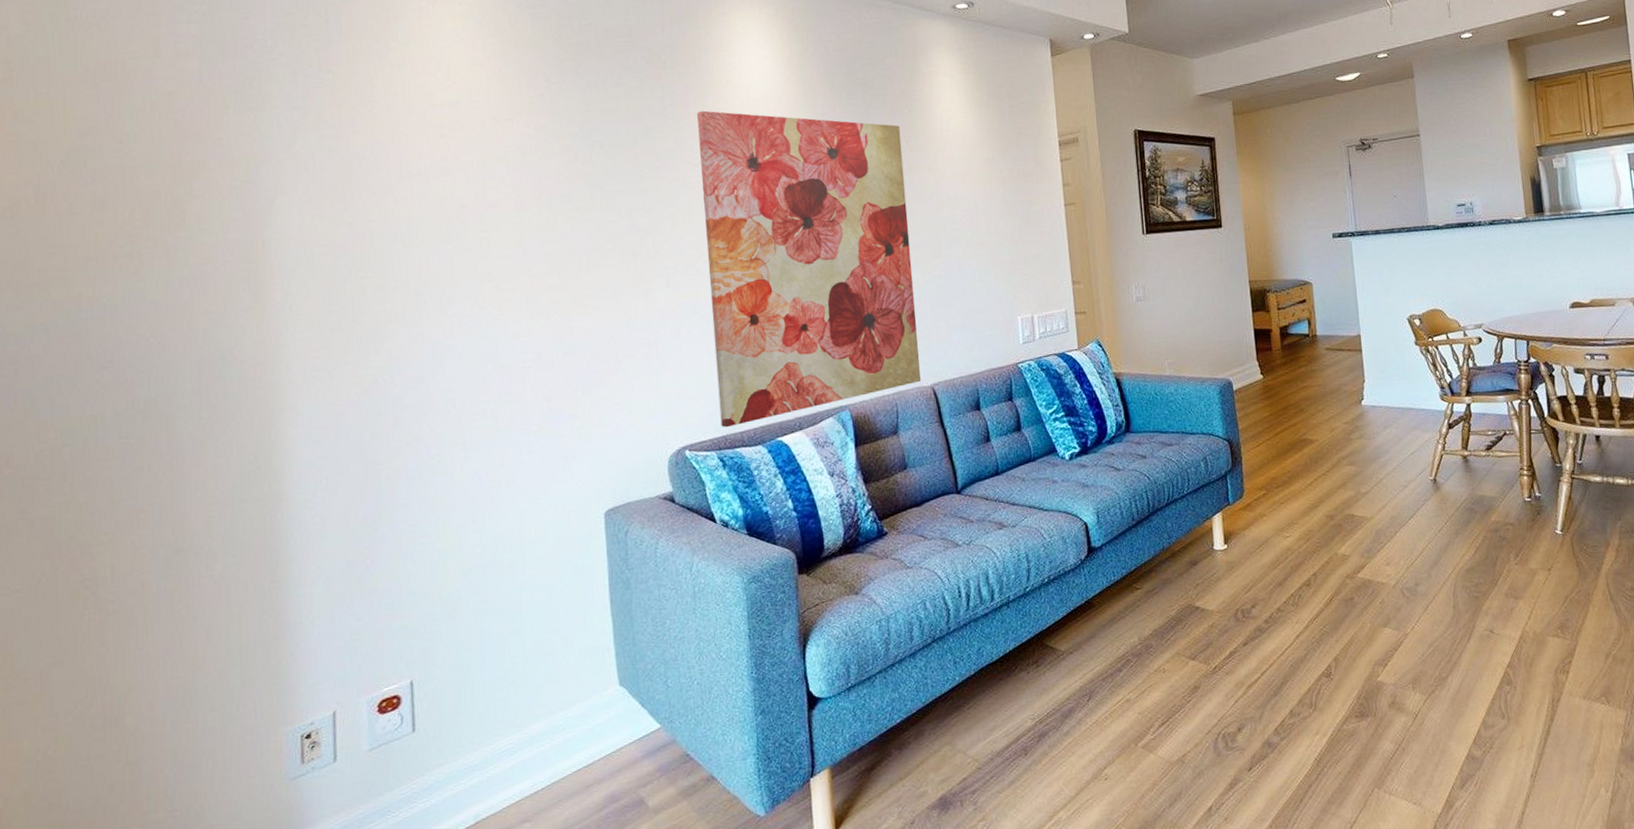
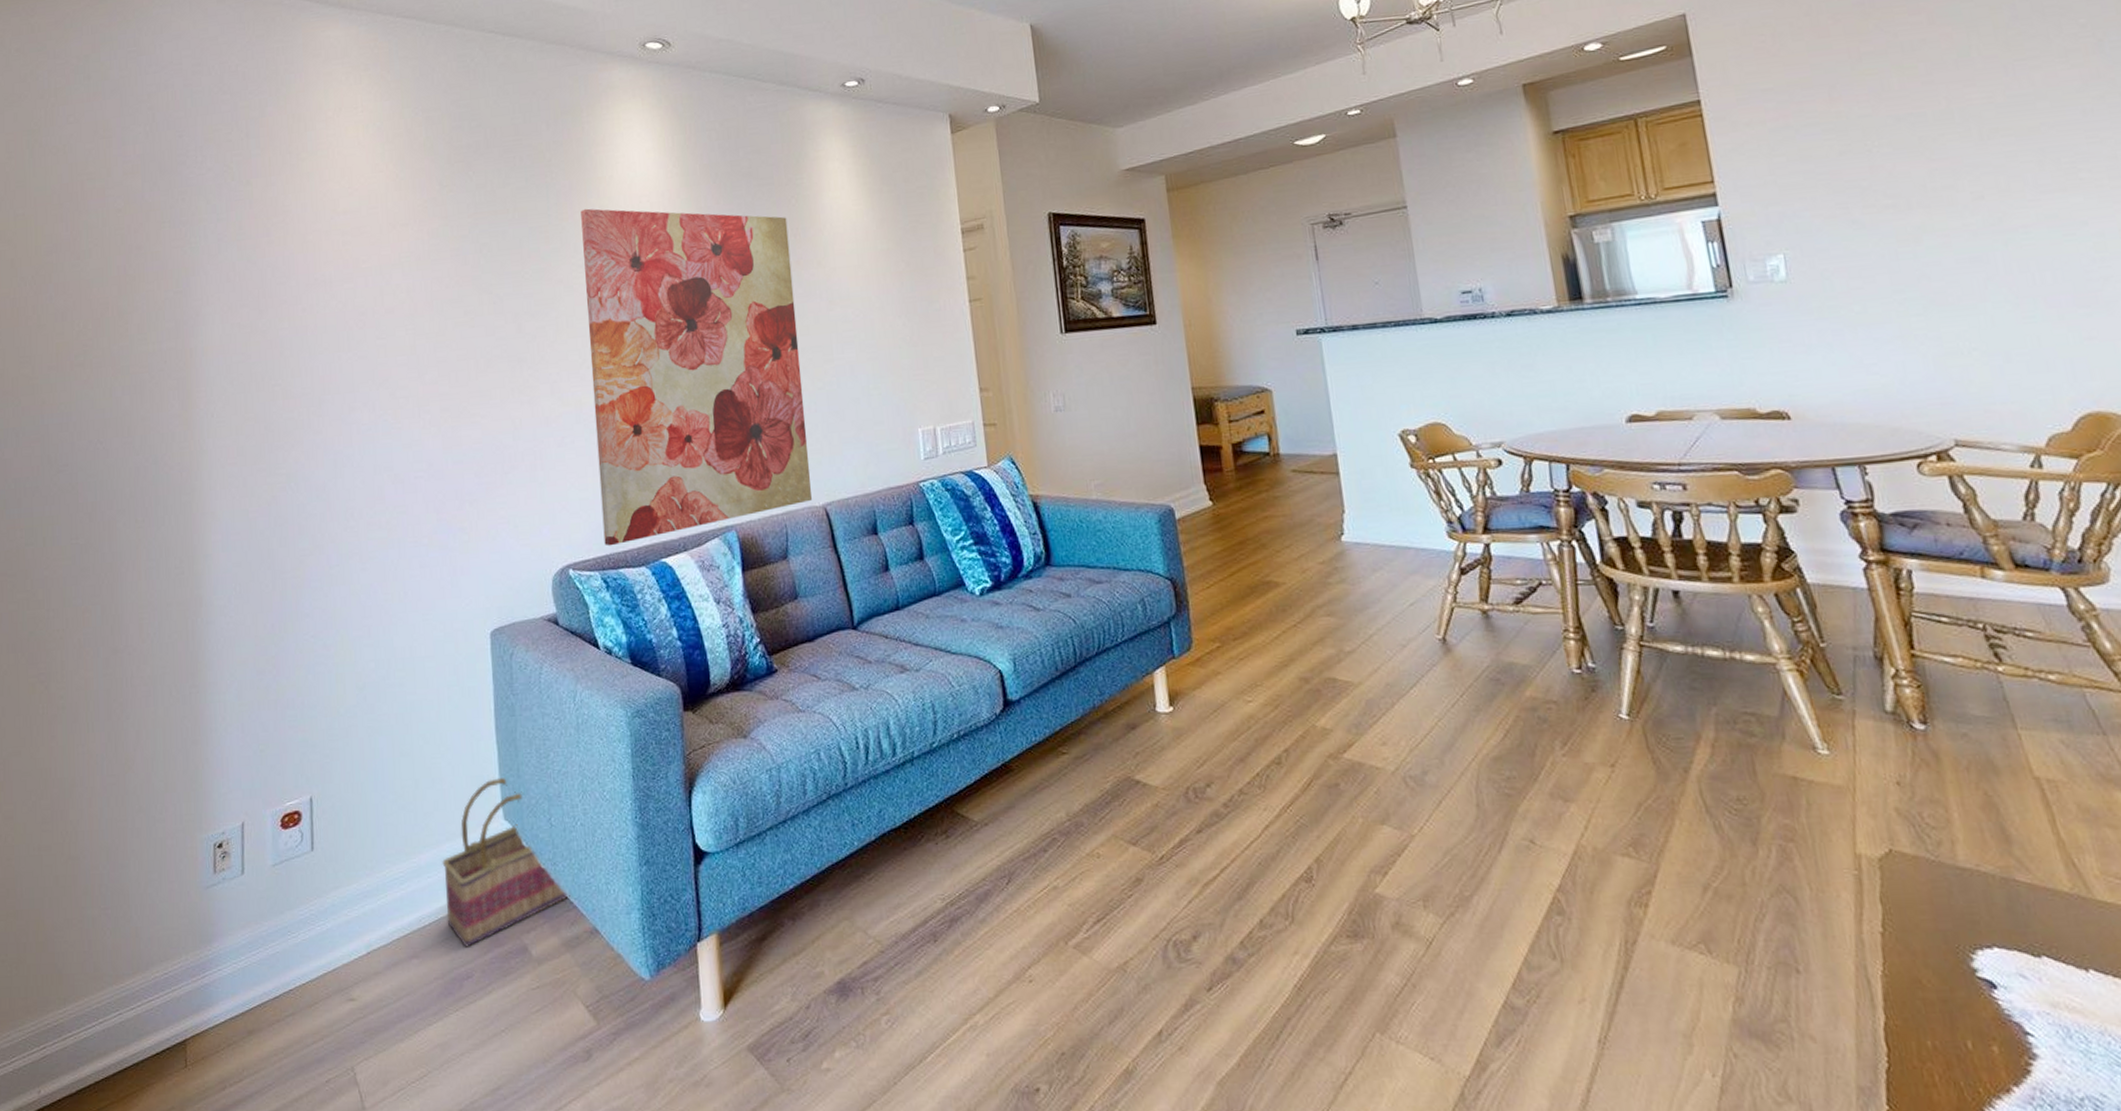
basket: none [555,647,687,807] -> present [442,778,570,947]

